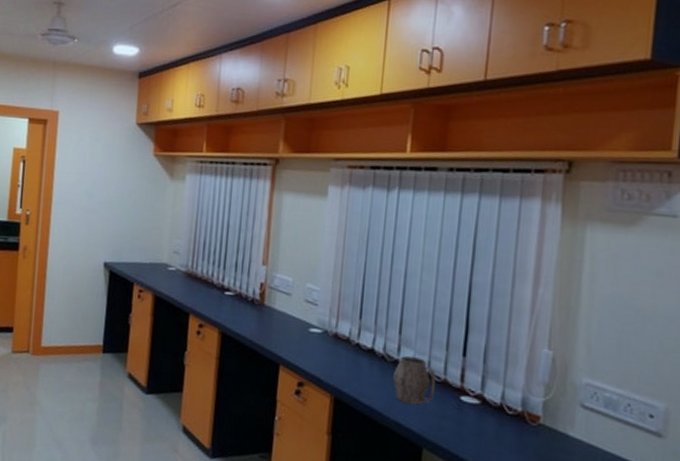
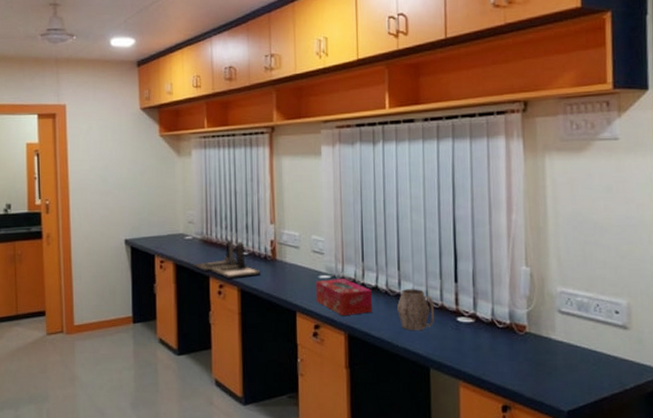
desk organizer: none [173,275,246,320] -> present [193,238,261,279]
tissue box: none [303,333,368,377] -> present [315,279,373,317]

